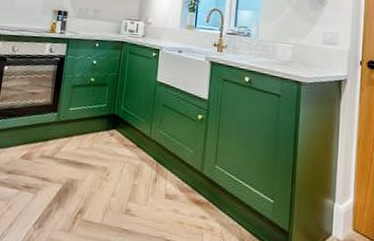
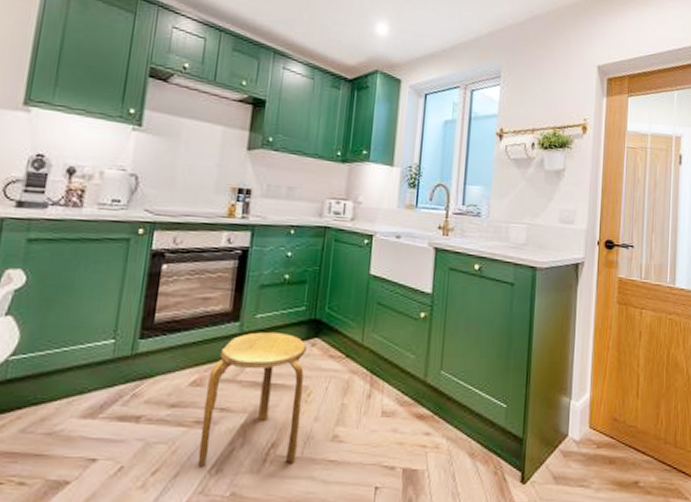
stool: none [25,121,106,227] -> present [197,332,306,467]

